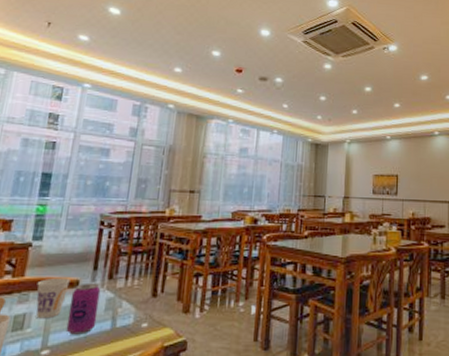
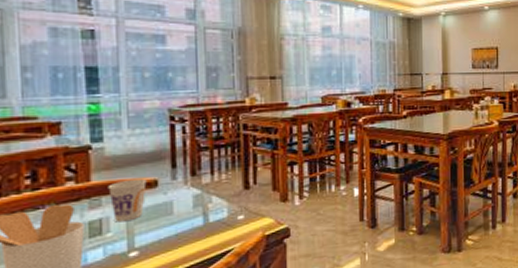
beverage can: present [65,282,101,335] -> none [151,180,186,234]

